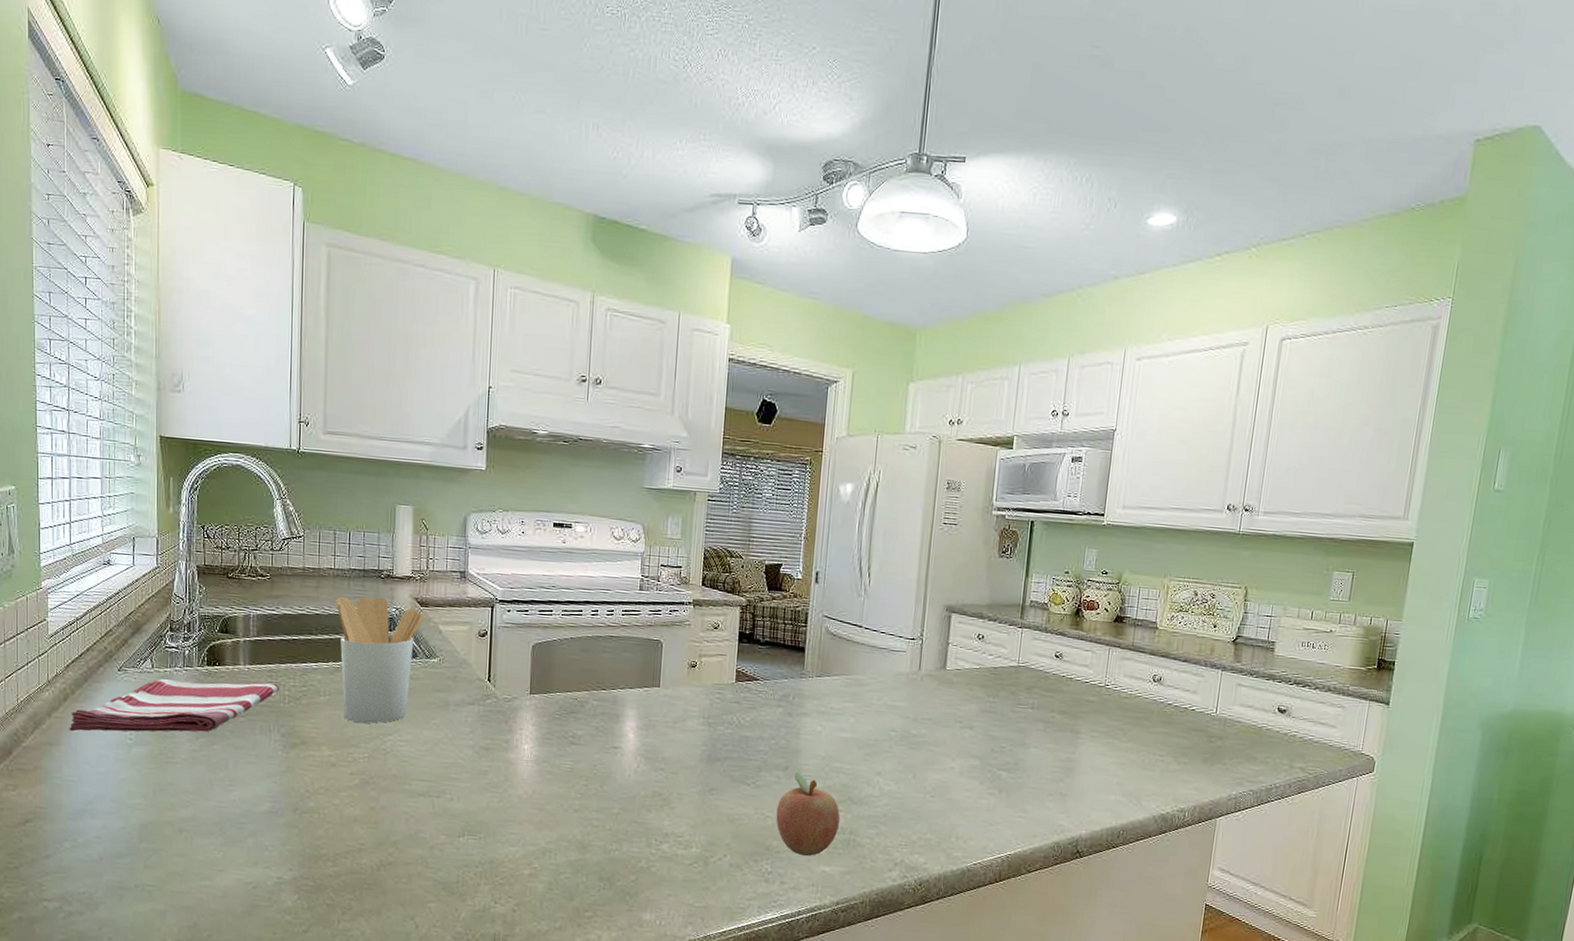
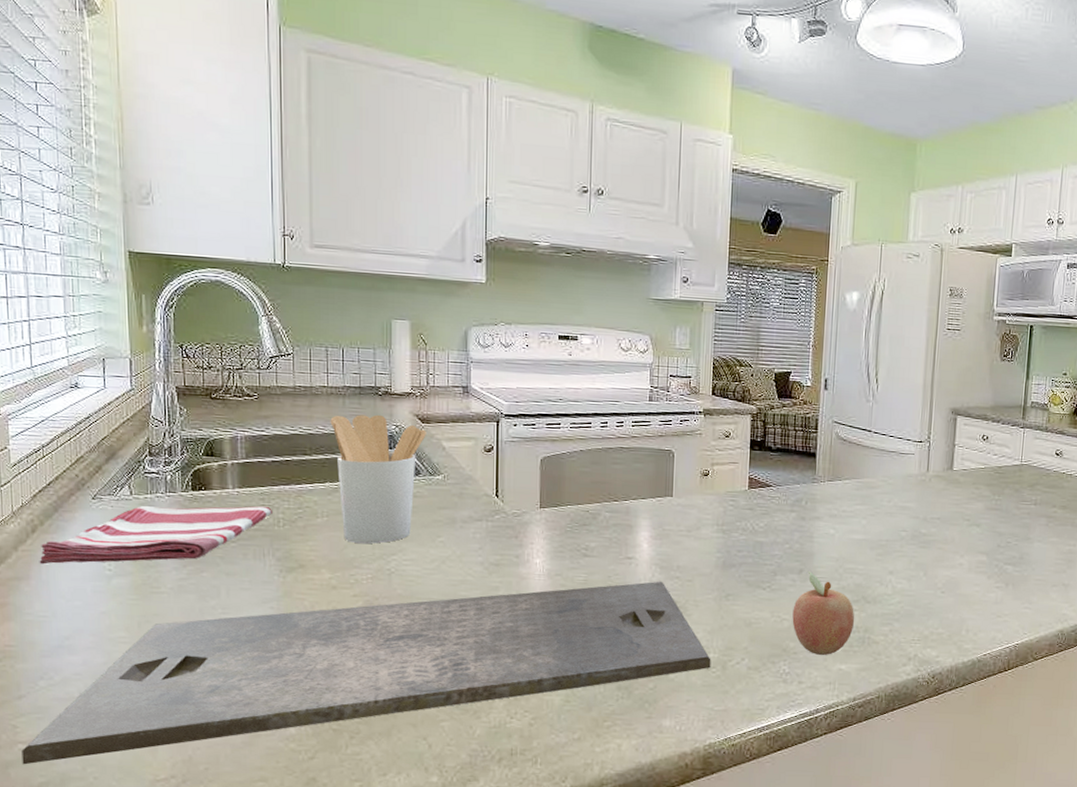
cutting board: none [46,772,693,922] -> present [21,581,711,765]

